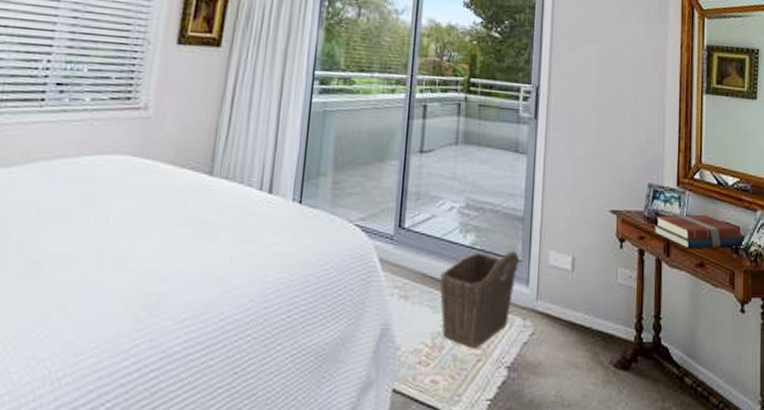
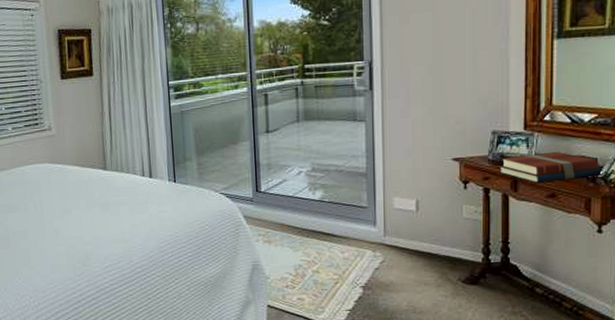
wicker basket: present [439,251,519,348] -> none [296,200,365,275]

